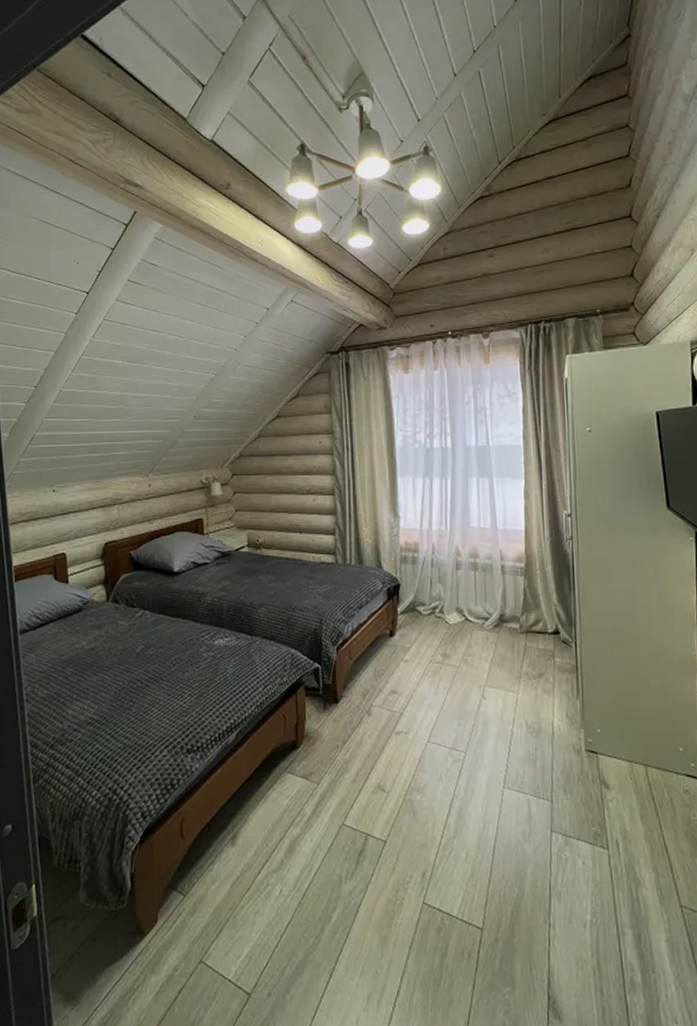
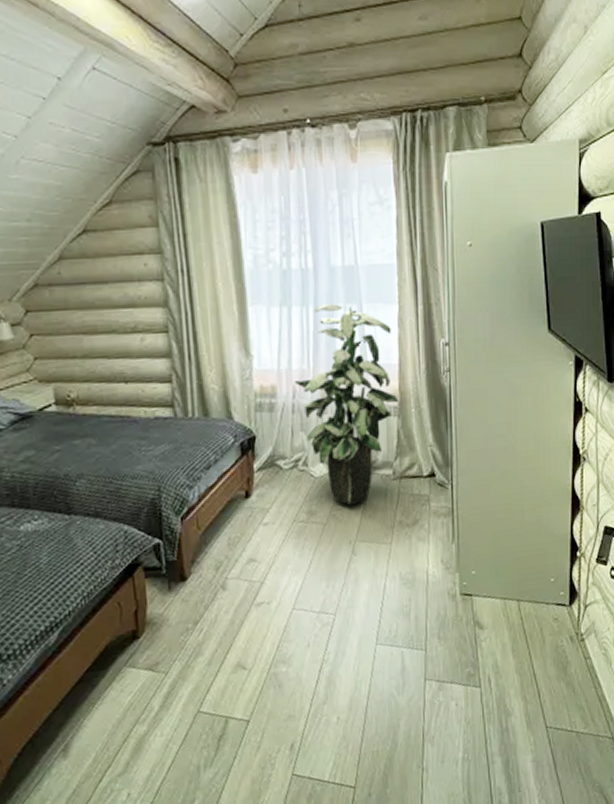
indoor plant: none [433,477,525,653] -> present [293,304,399,506]

